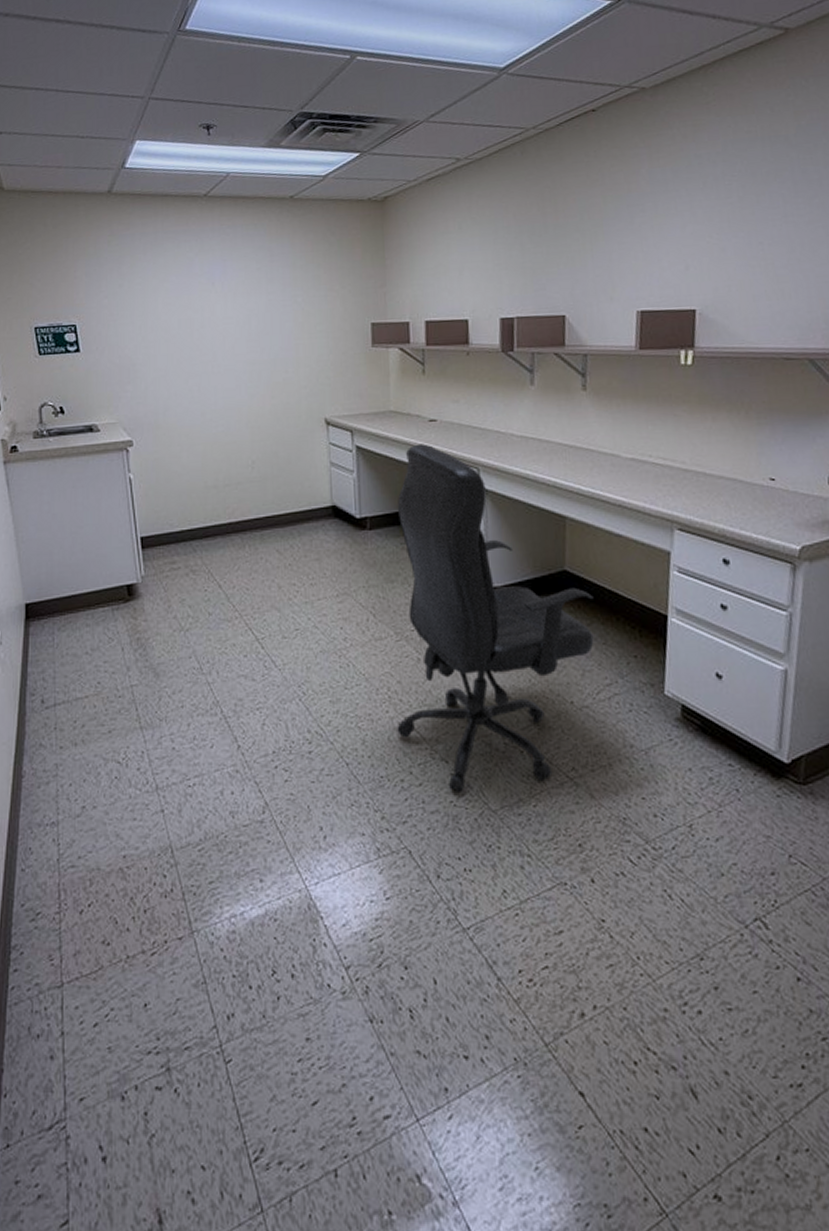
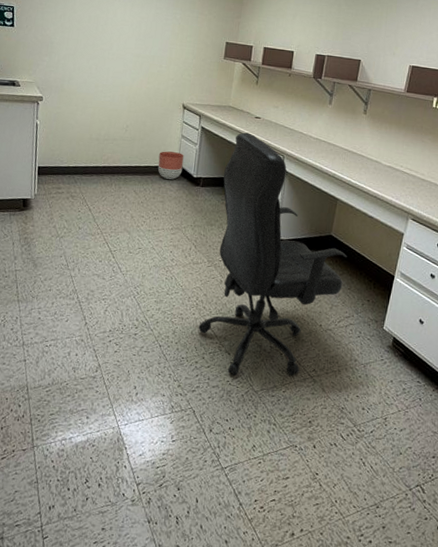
planter: none [303,487,339,527] -> present [157,151,184,180]

